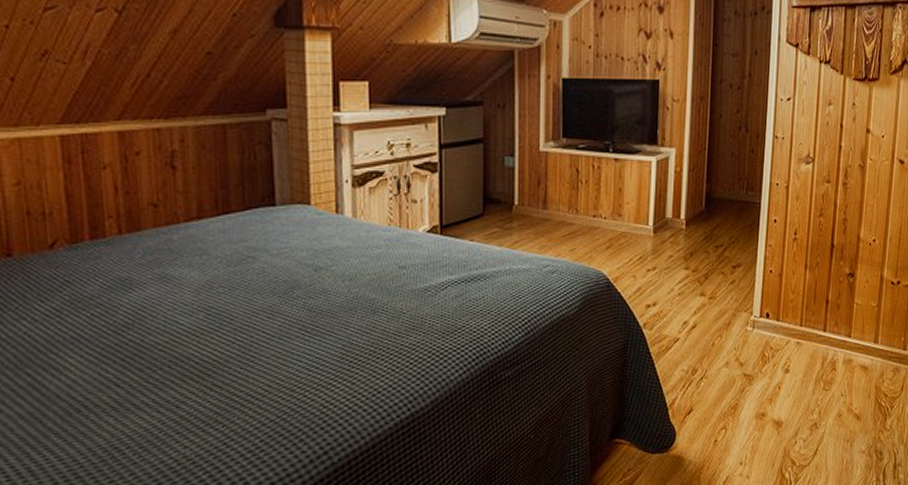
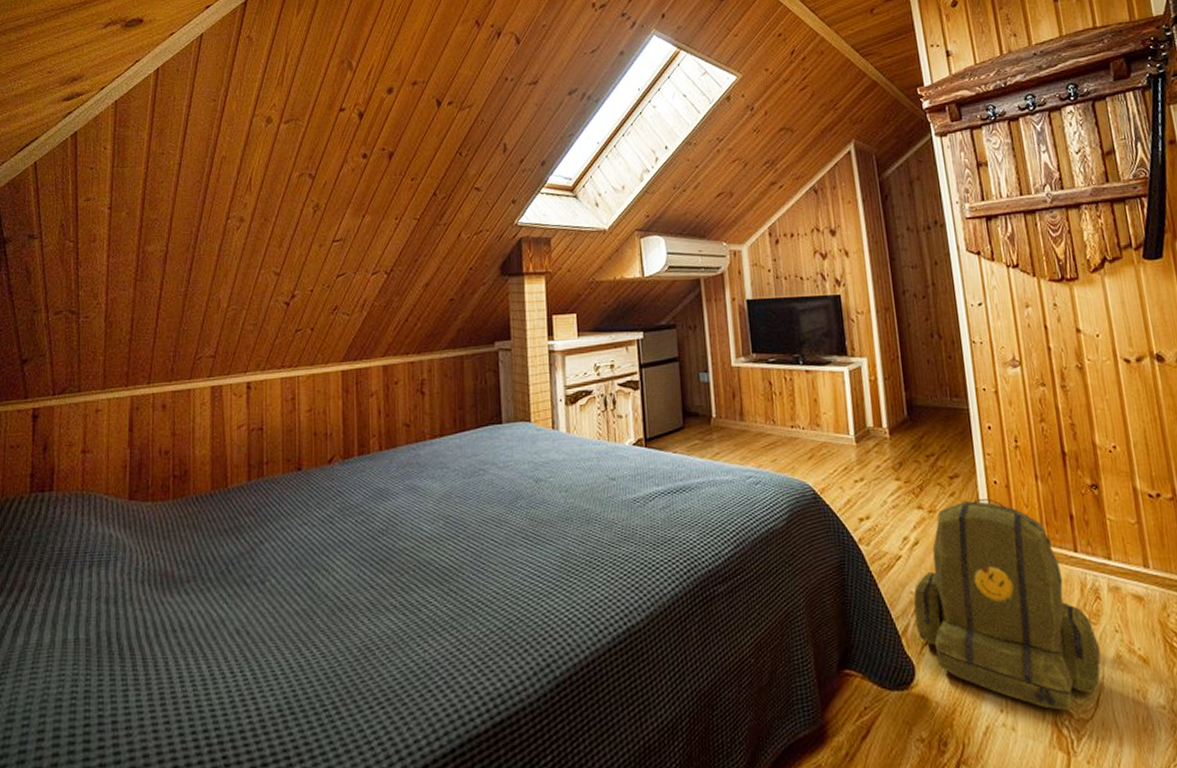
backpack: none [682,286,827,460] -> present [913,499,1101,710]

